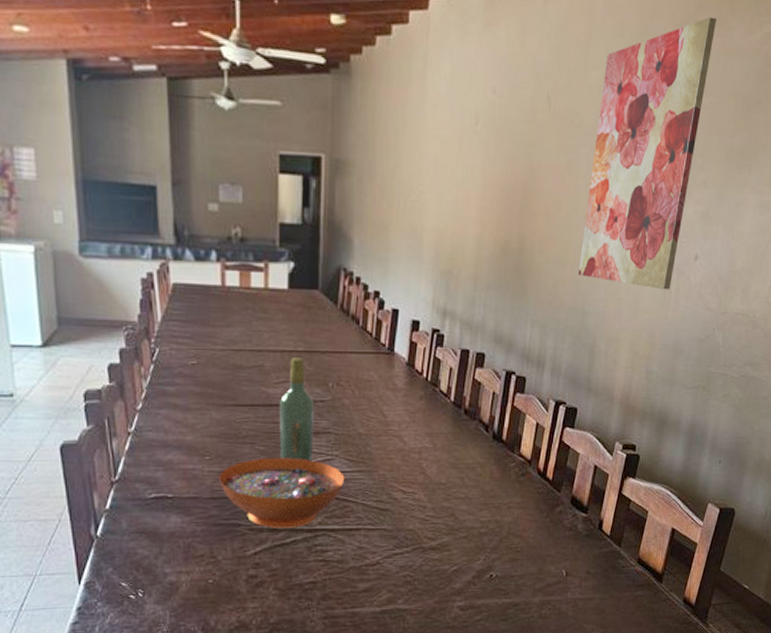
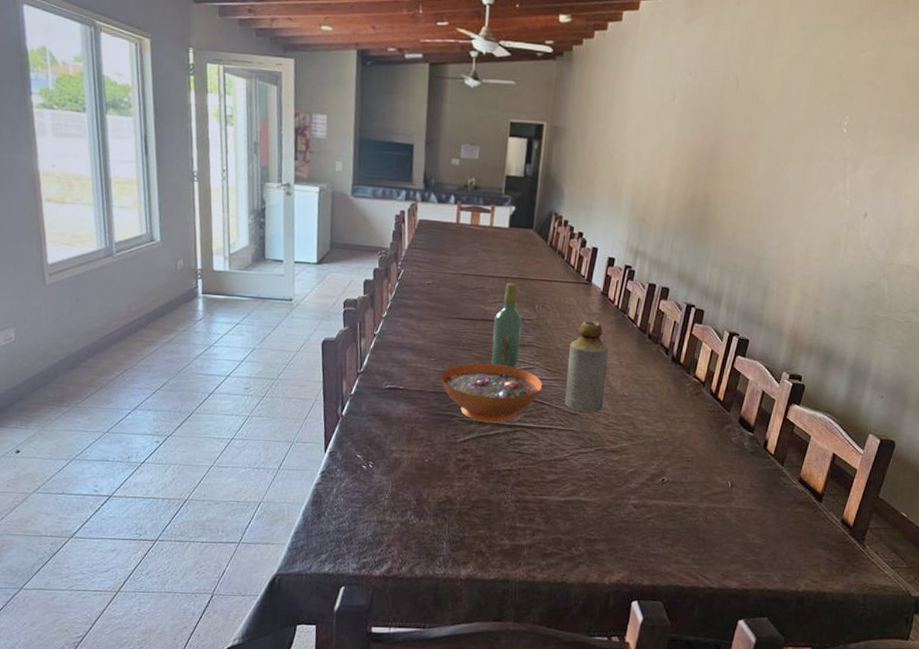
bottle: none [372,397,420,506] -> present [565,320,609,412]
wall art: present [578,16,716,290] -> none [756,12,892,242]

